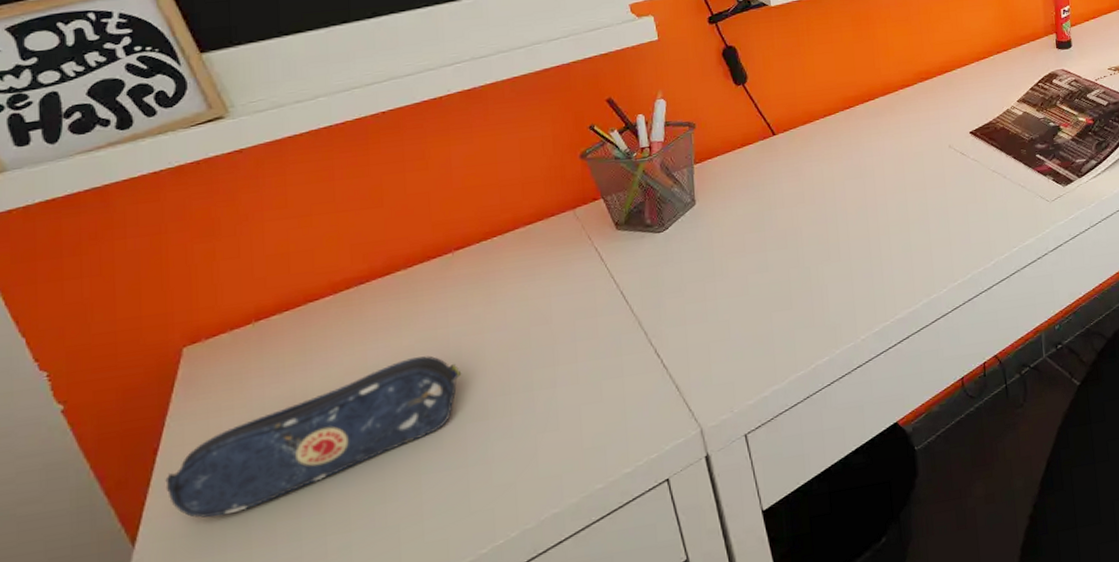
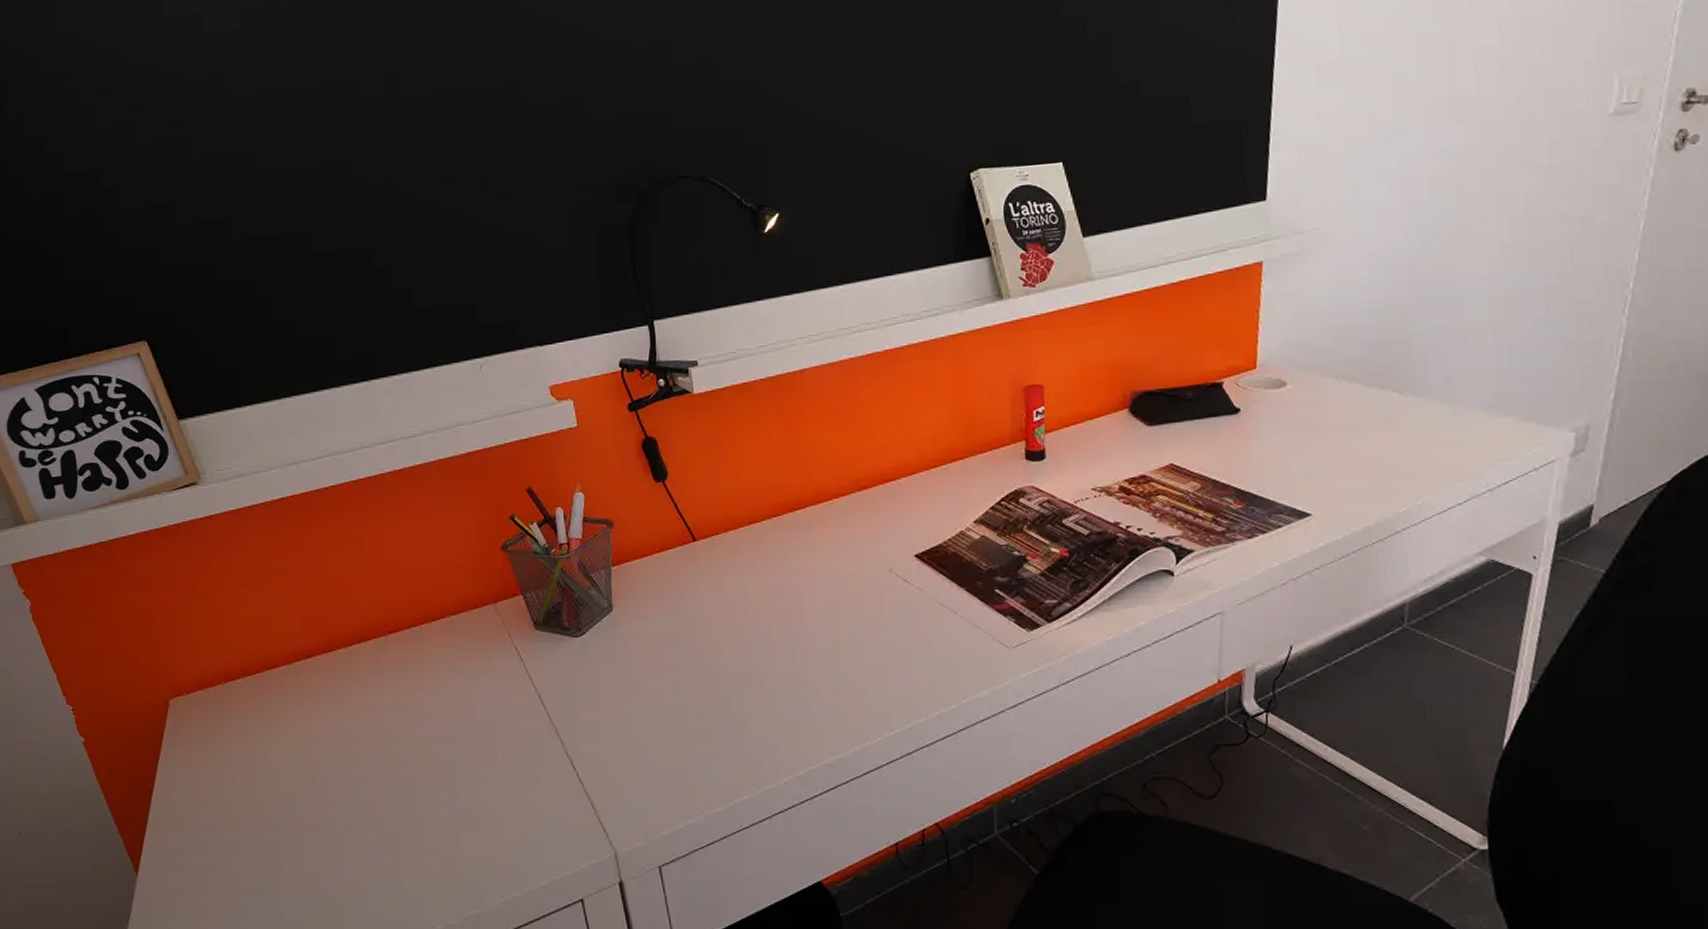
pencil case: present [165,355,462,518] -> none [159,736,394,860]

